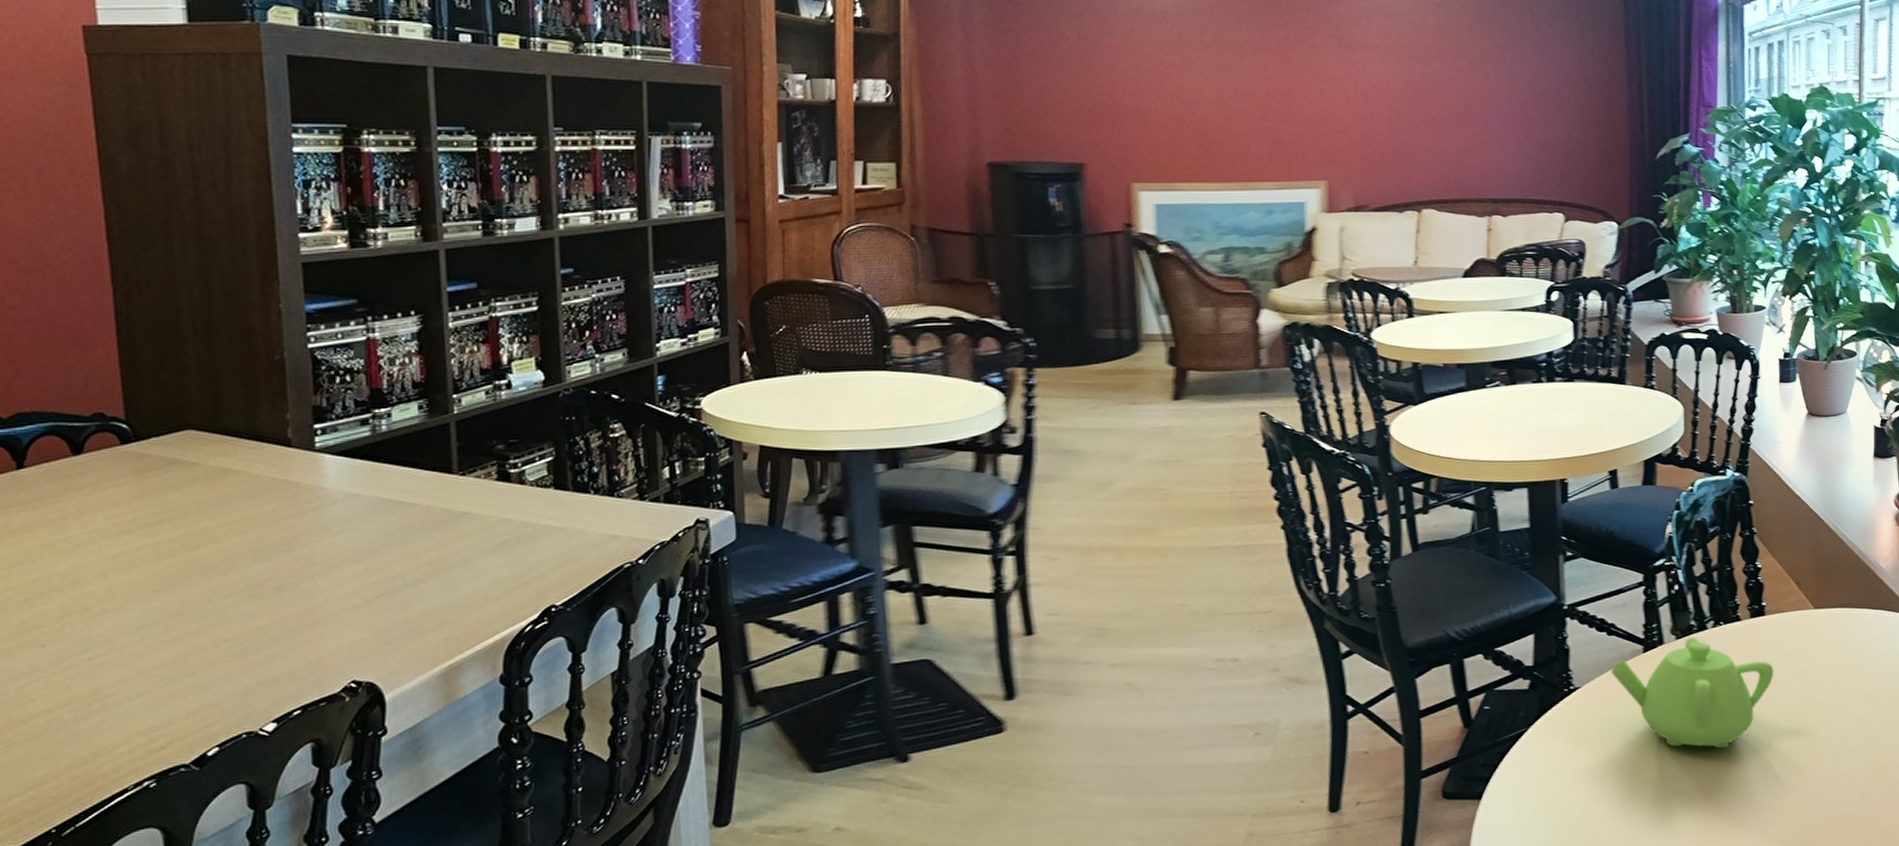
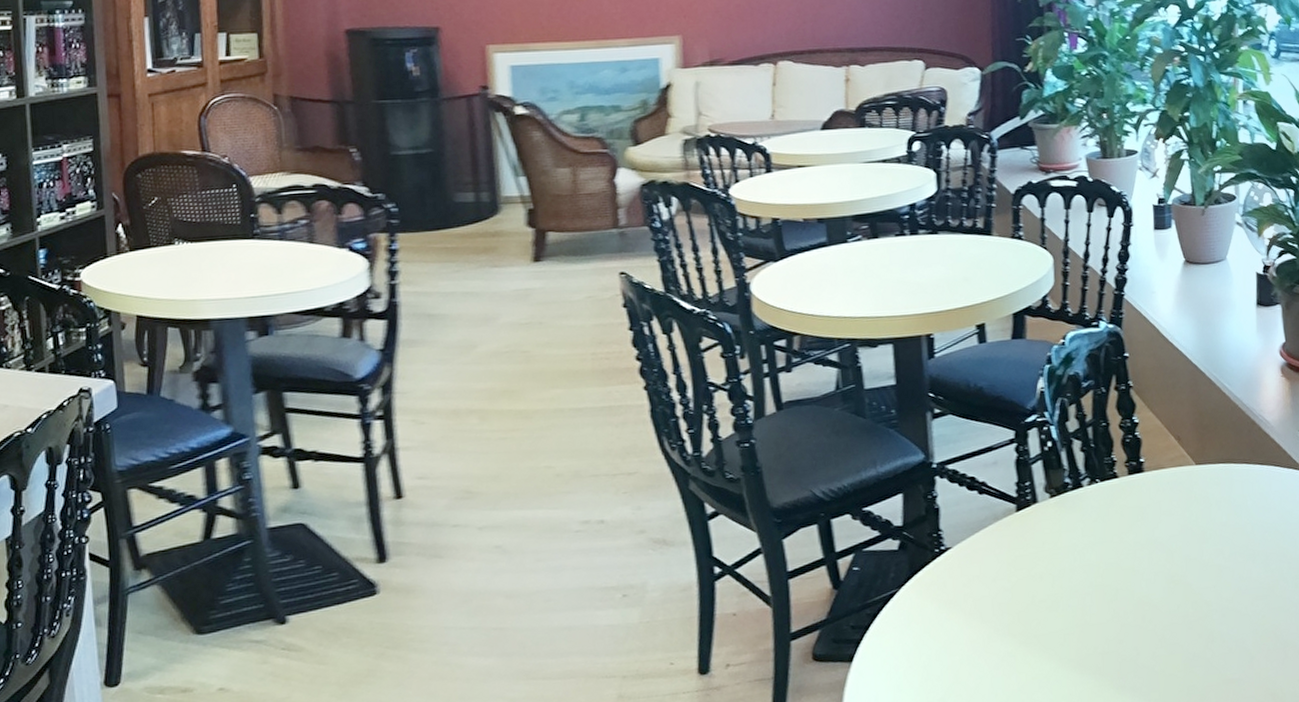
teapot: present [1611,637,1774,749] -> none [983,495,1154,611]

